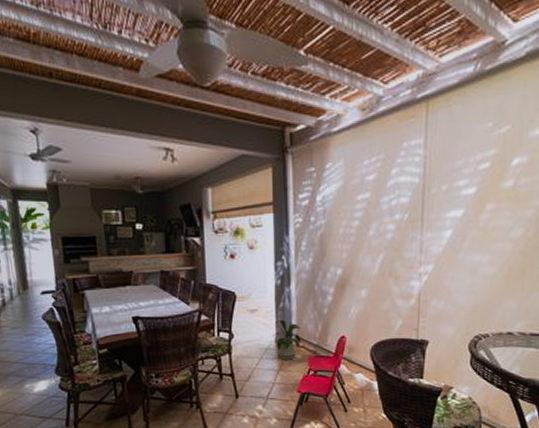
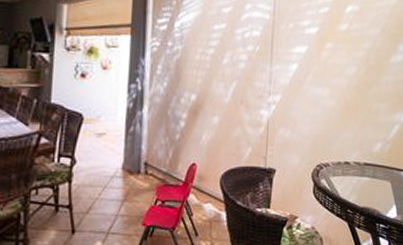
house plant: present [273,319,301,360] -> none [120,144,151,189]

